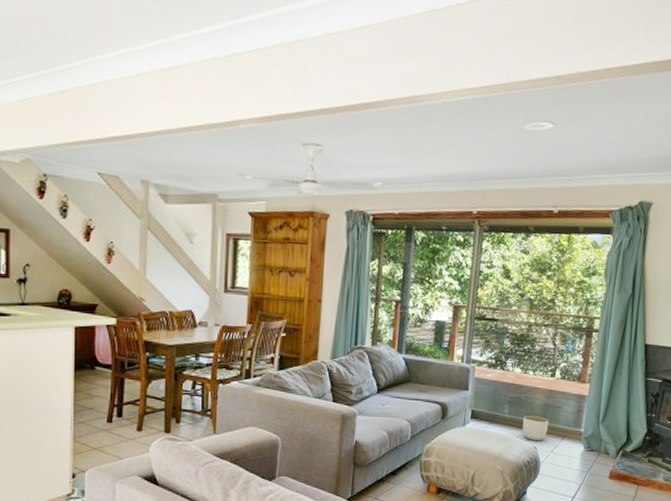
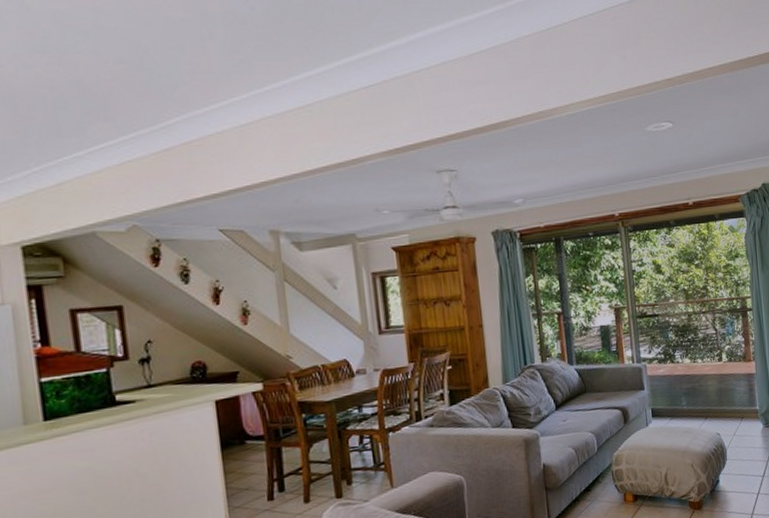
planter: present [522,416,549,441] -> none [701,402,726,428]

